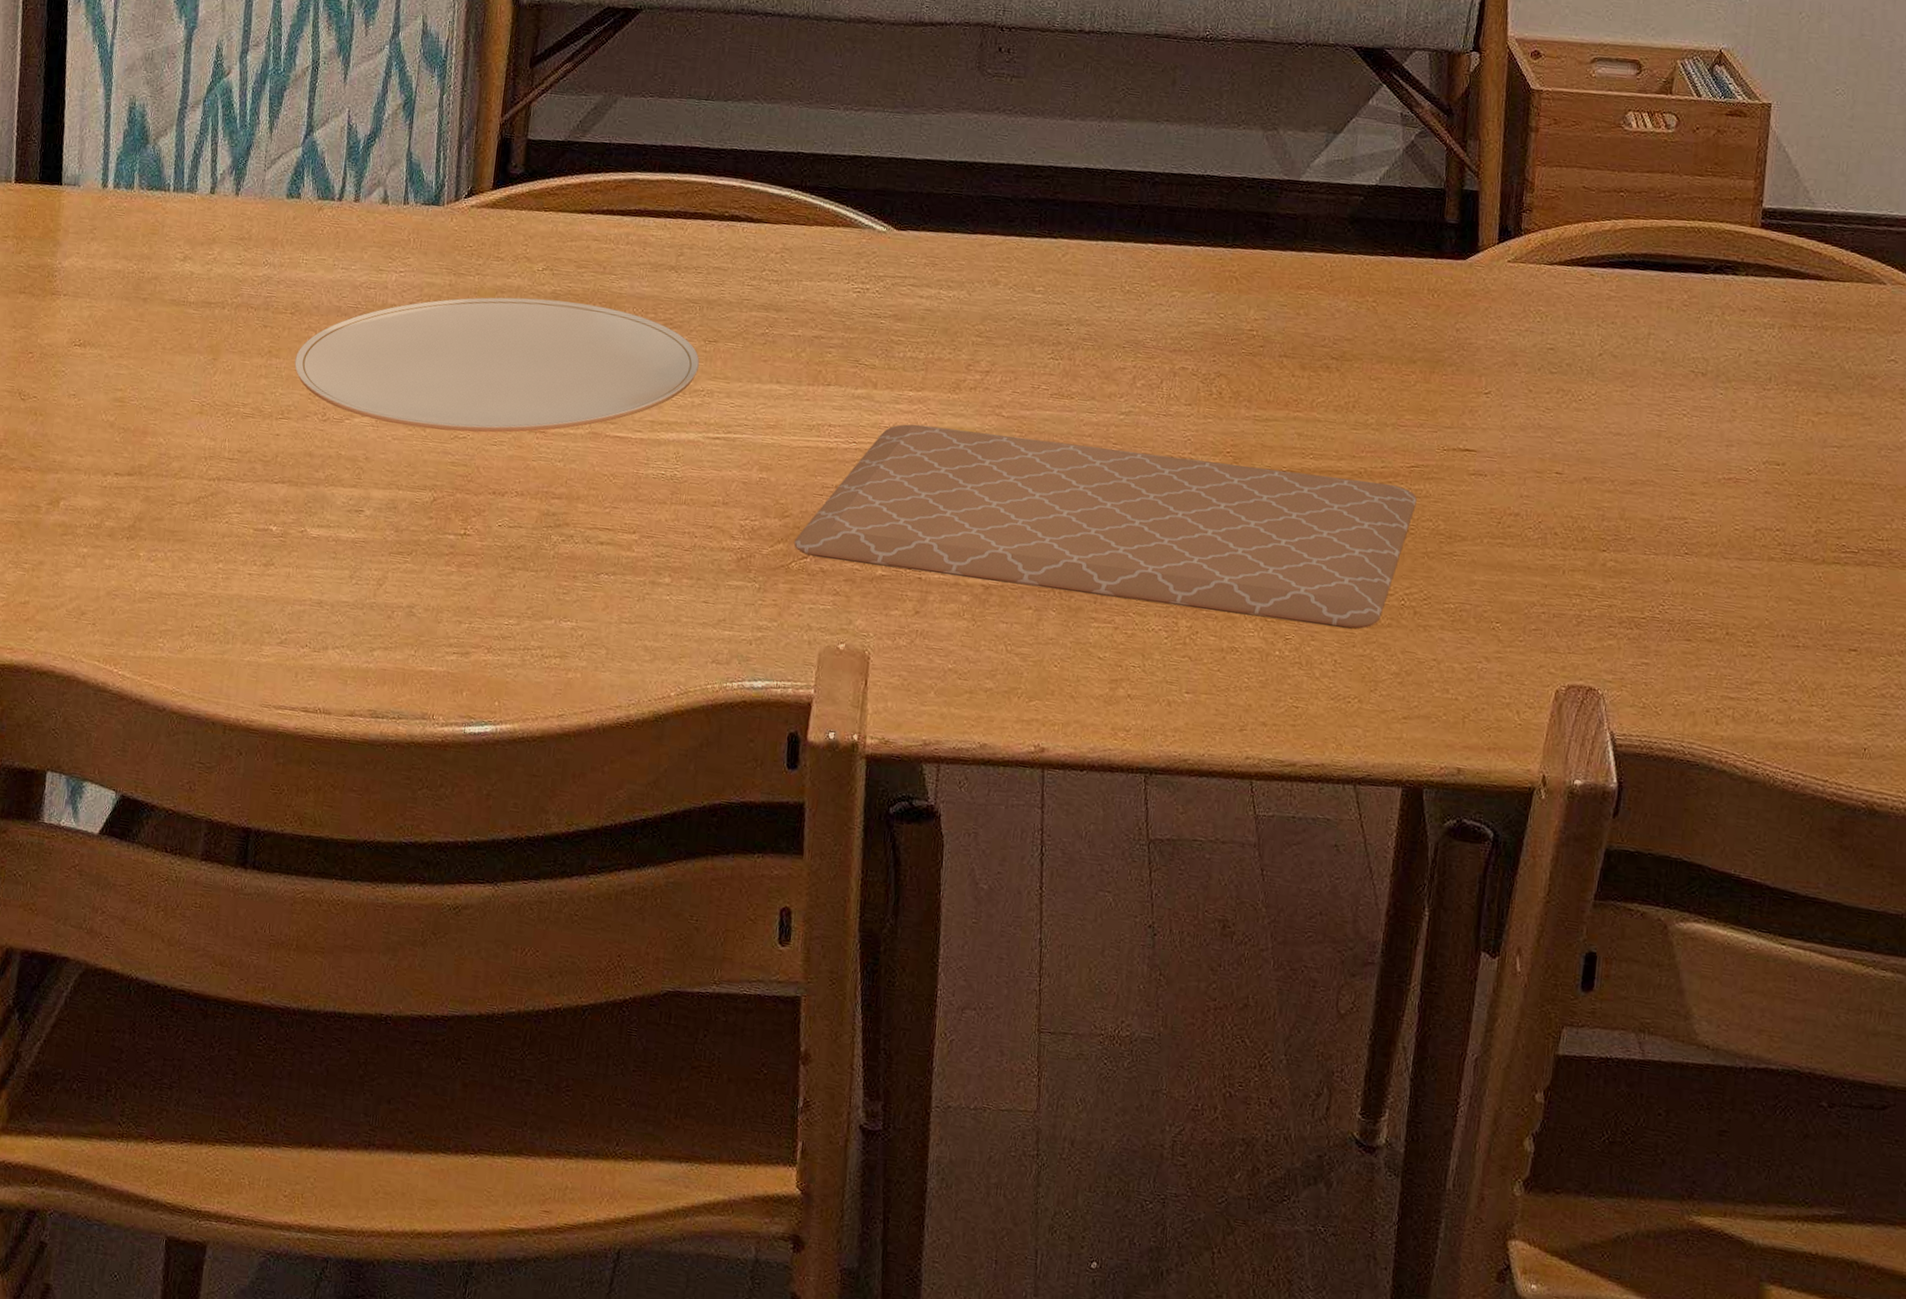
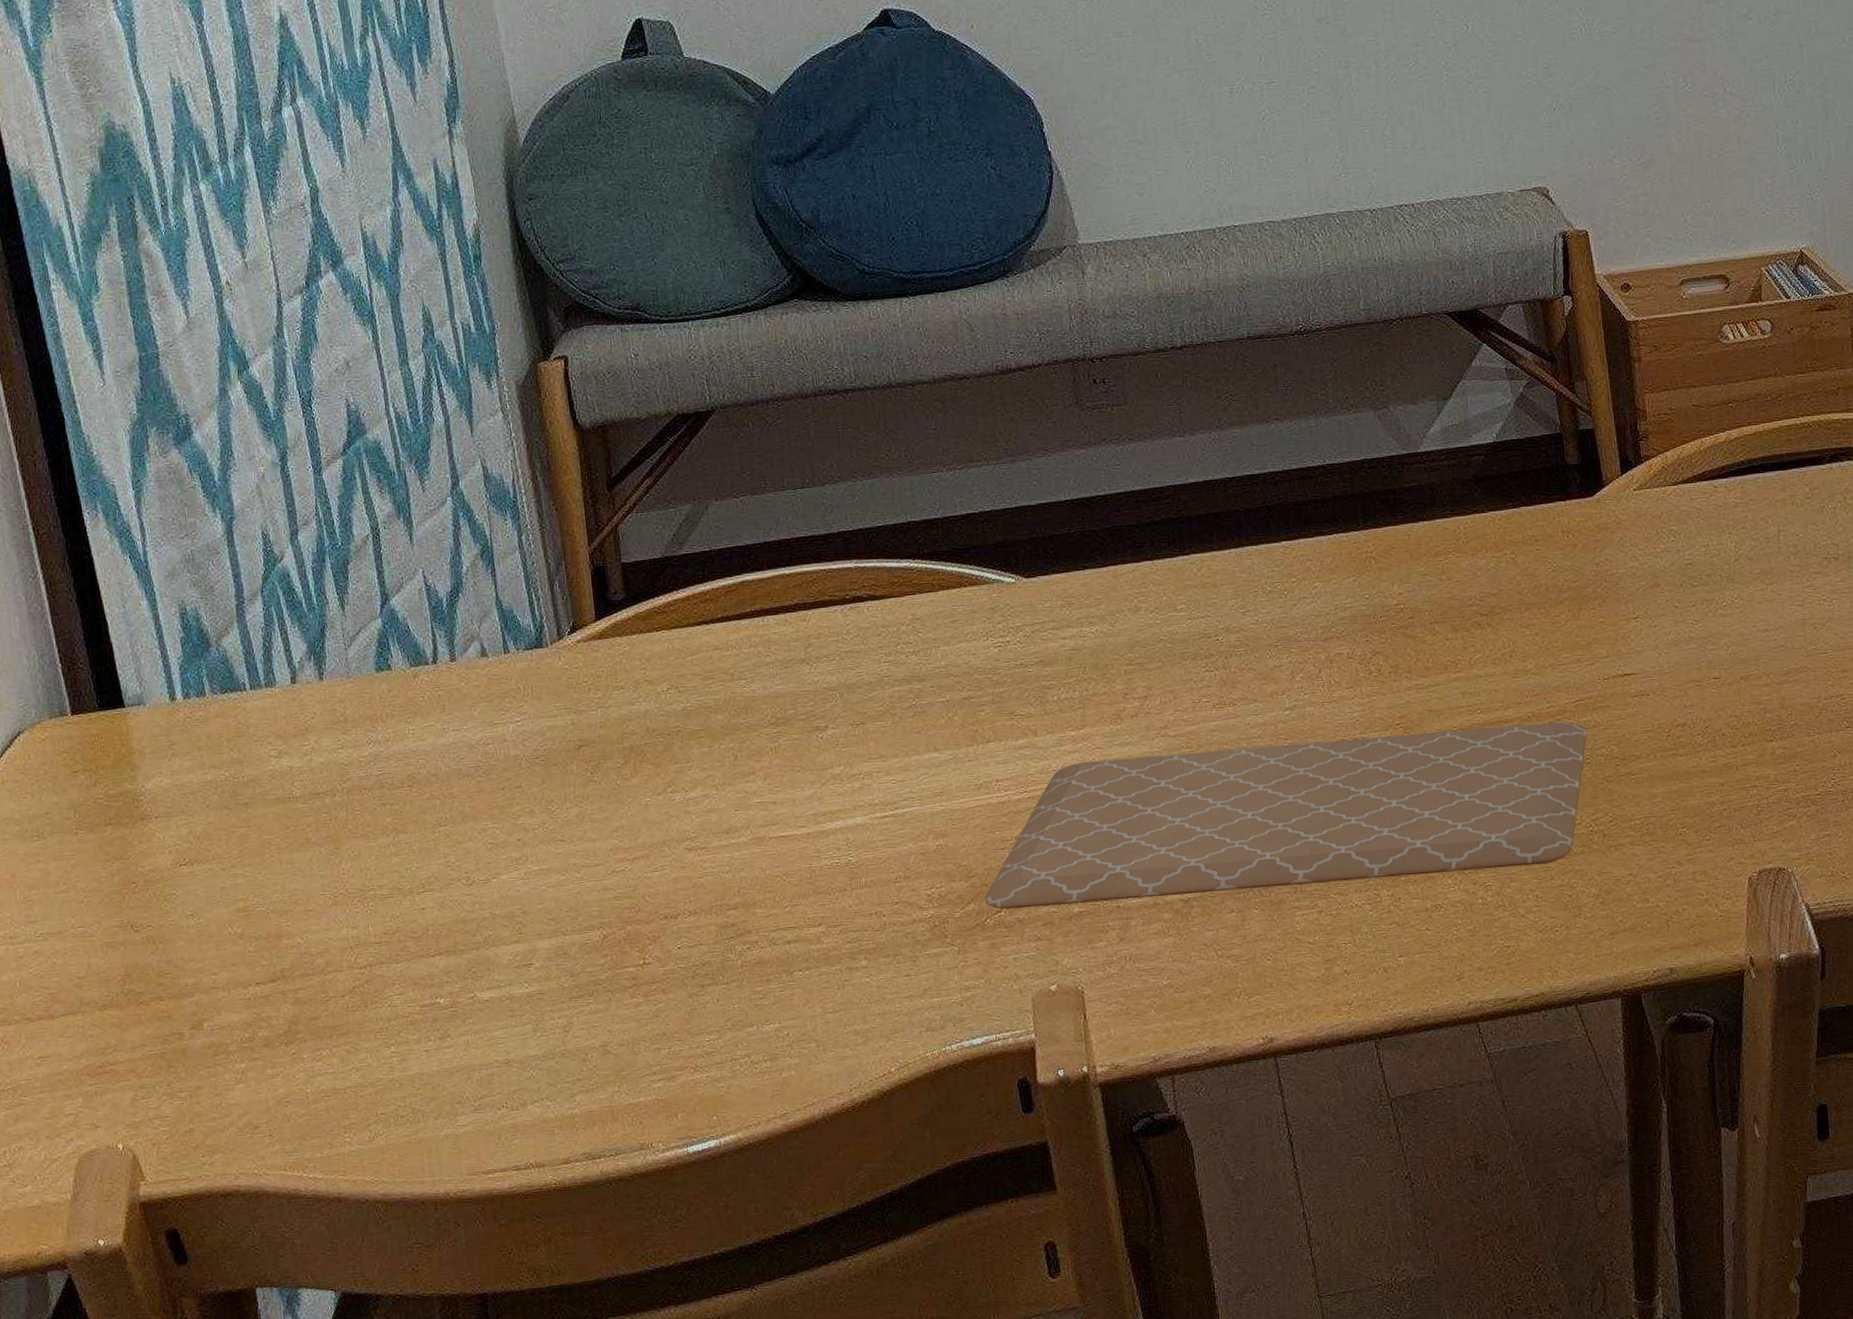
plate: present [294,297,700,433] -> none [424,713,852,873]

